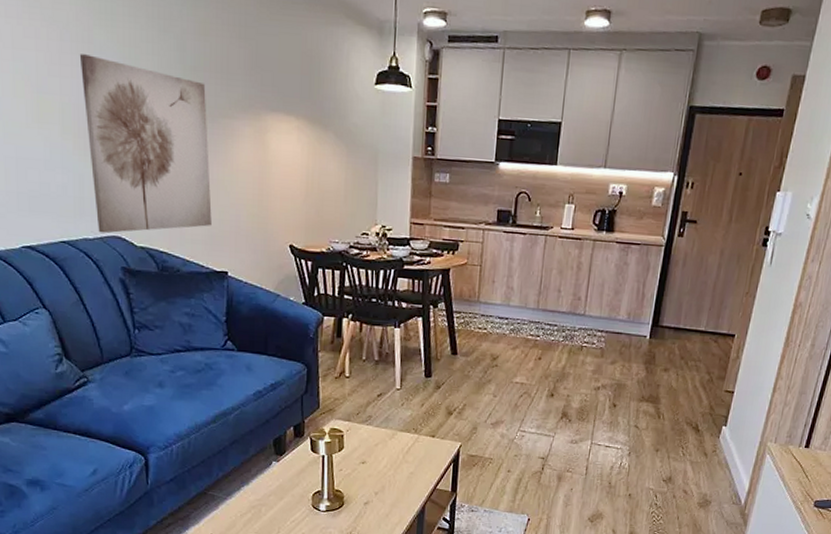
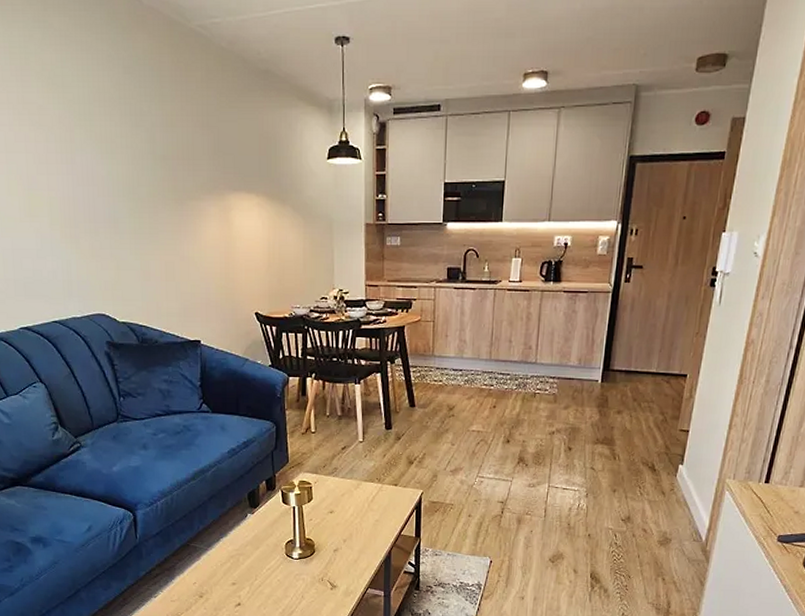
wall art: present [79,54,212,234] -> none [63,153,184,312]

